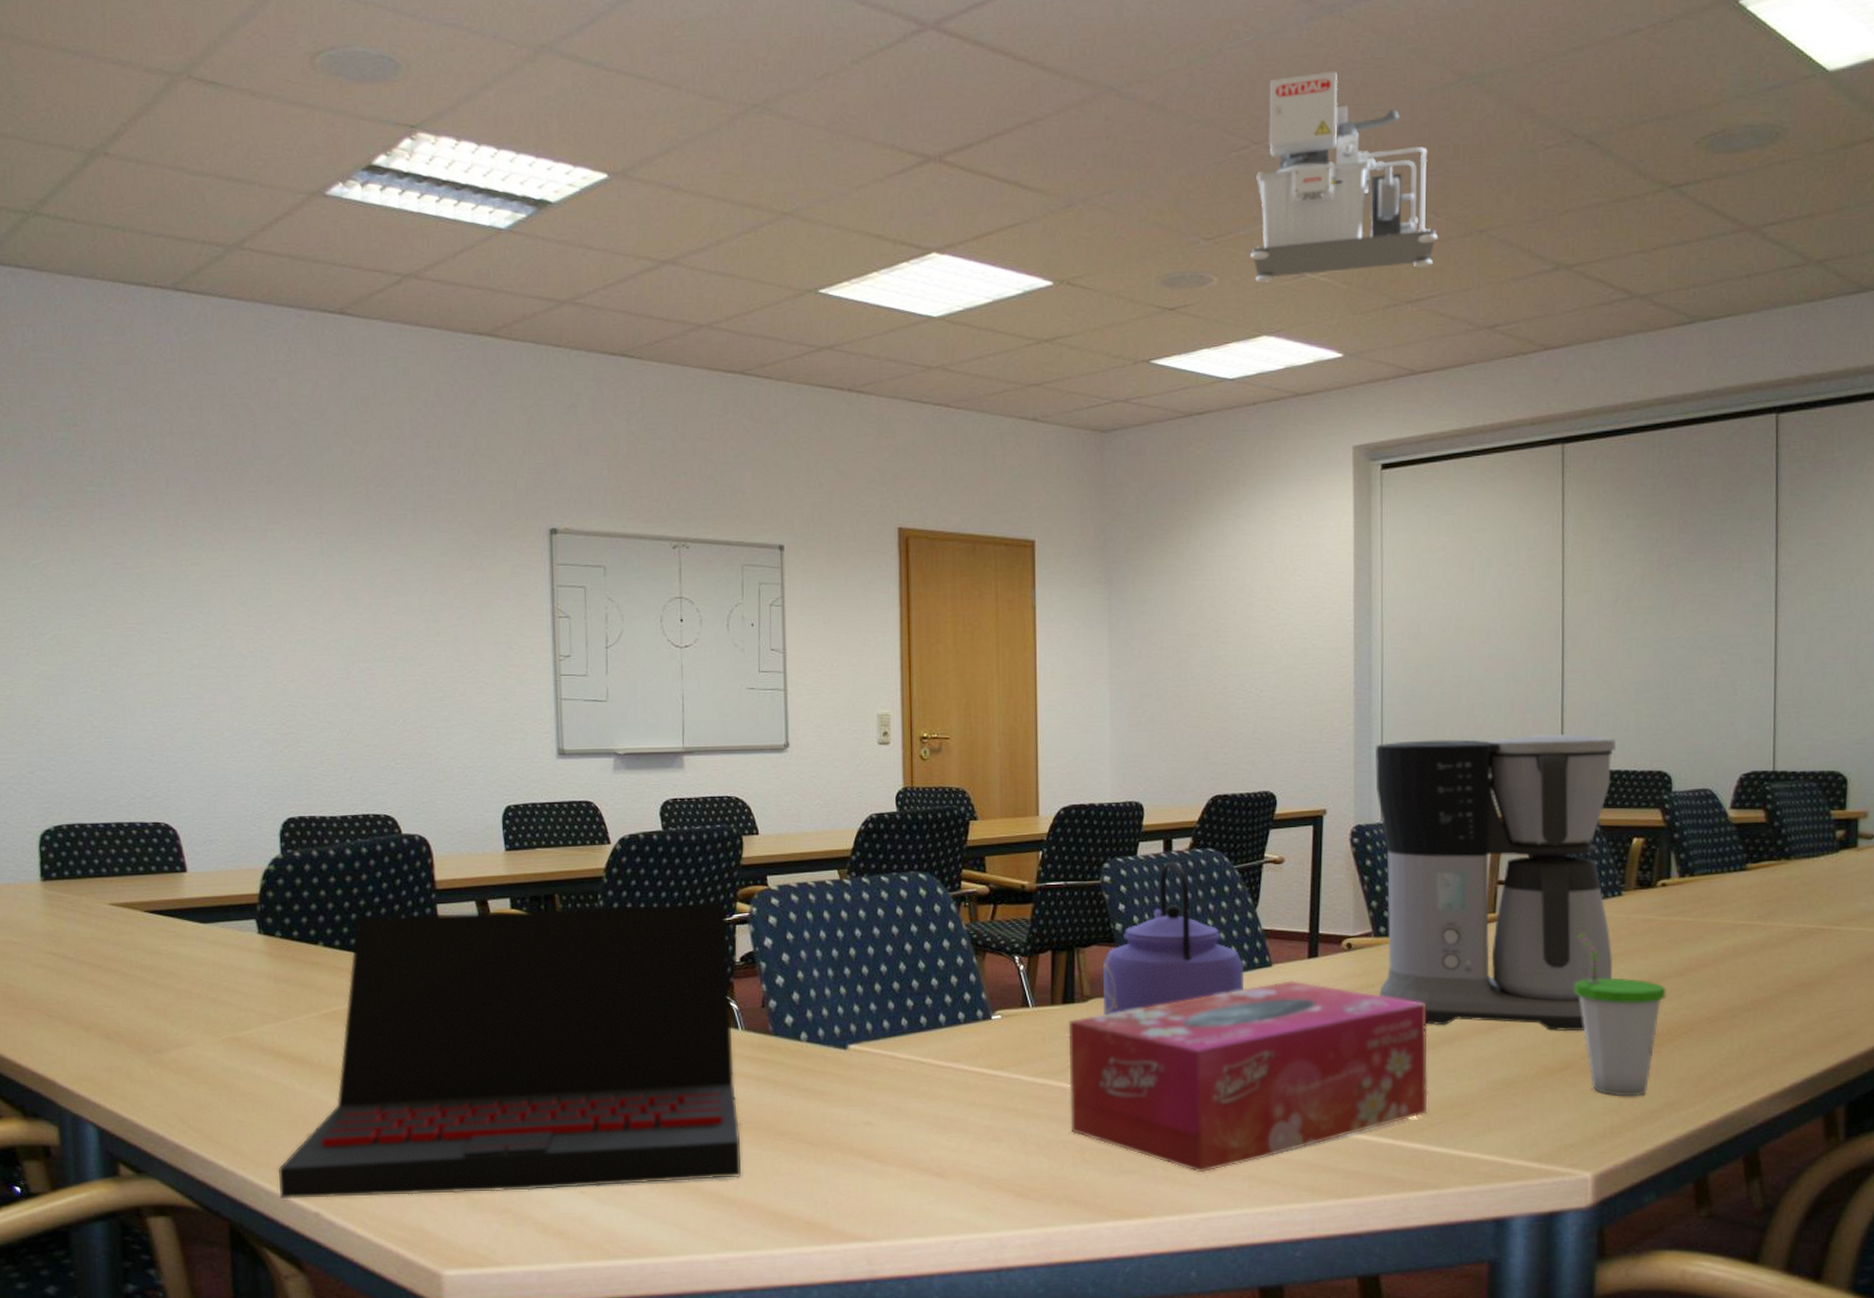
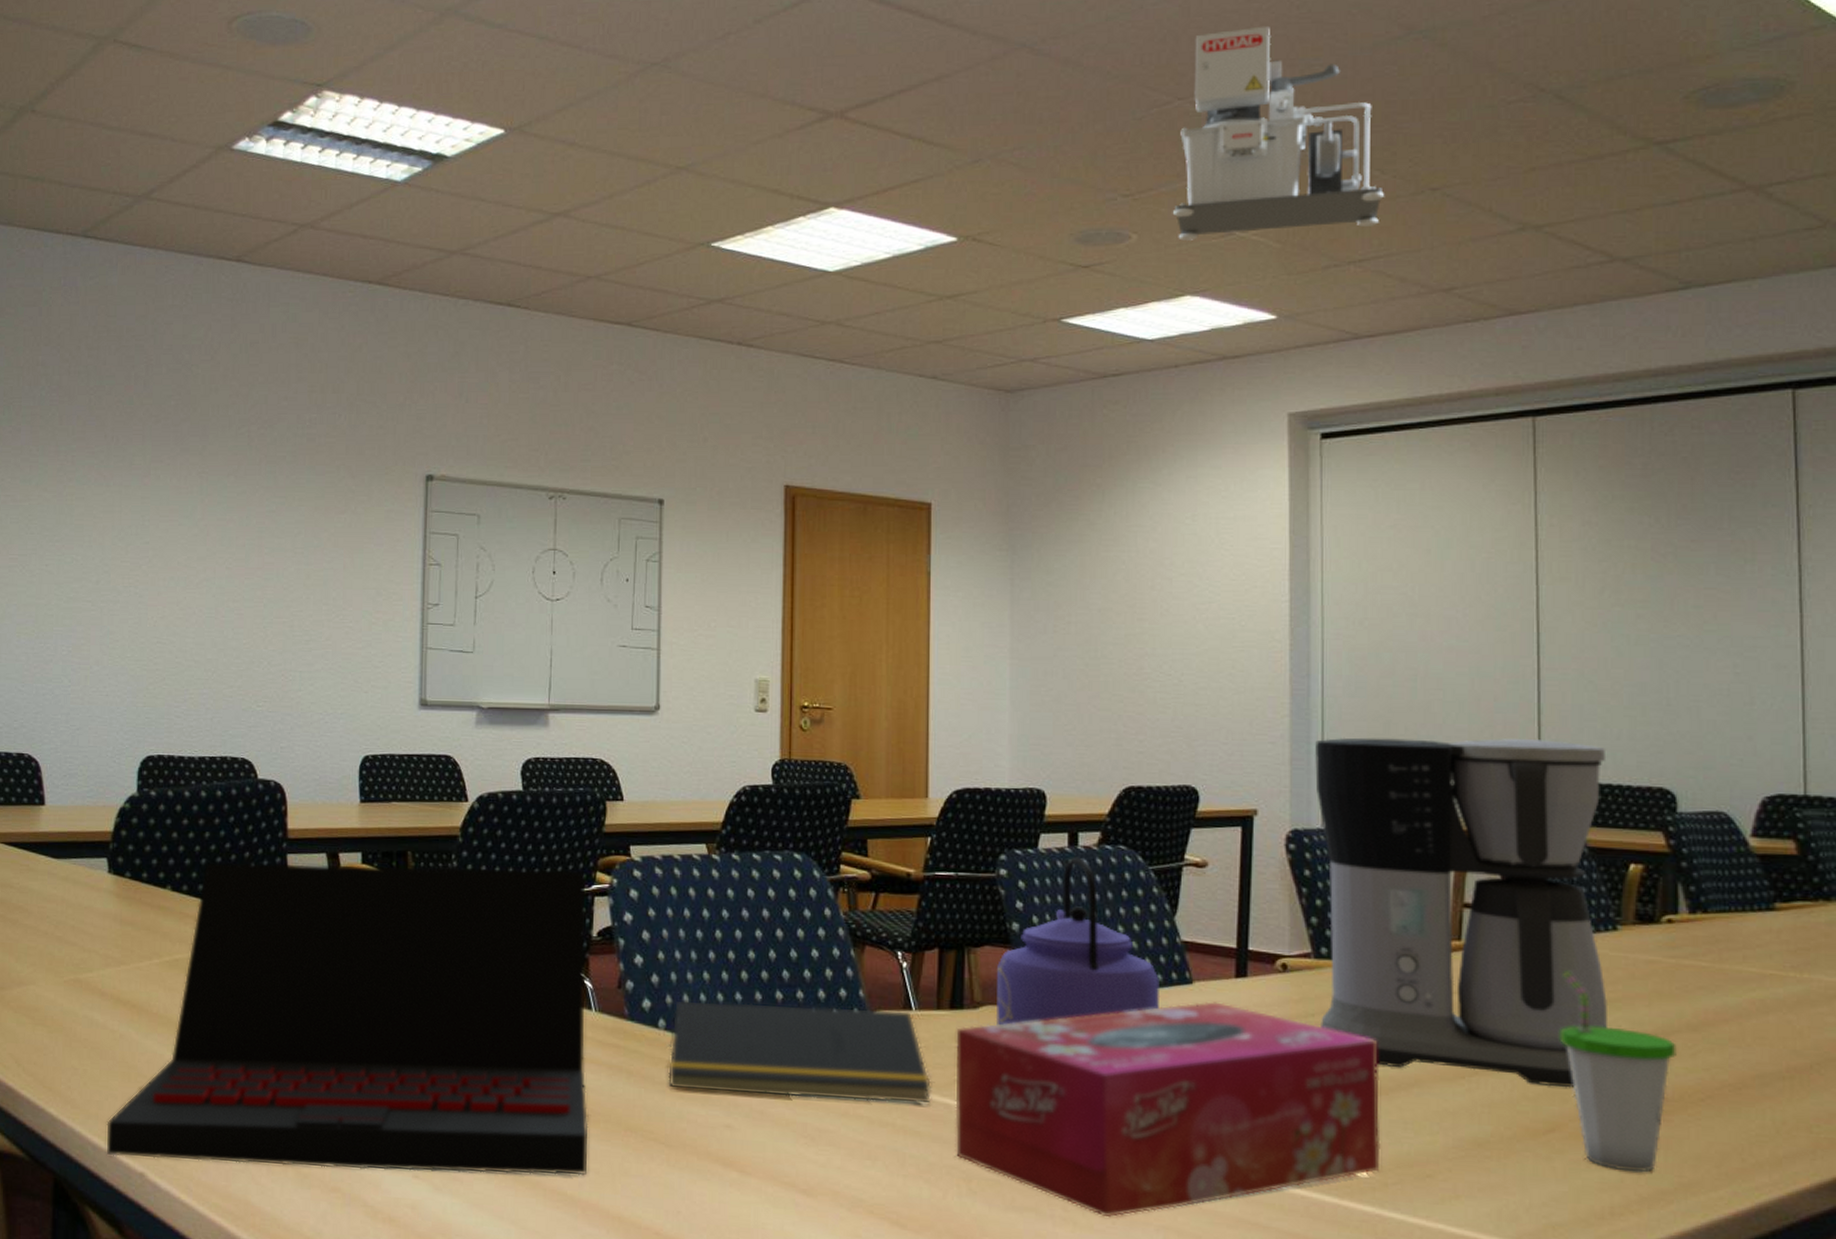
notepad: none [811,1008,1049,1095] -> present [668,999,932,1105]

